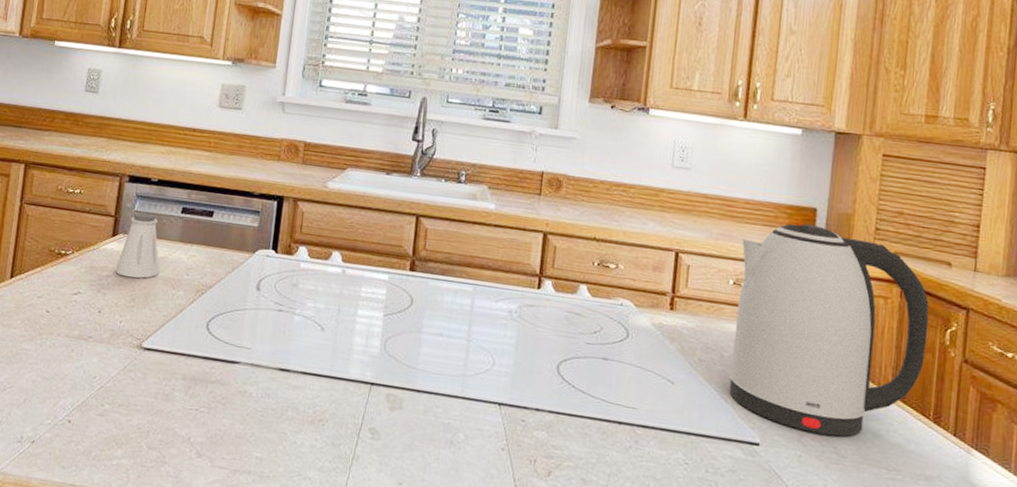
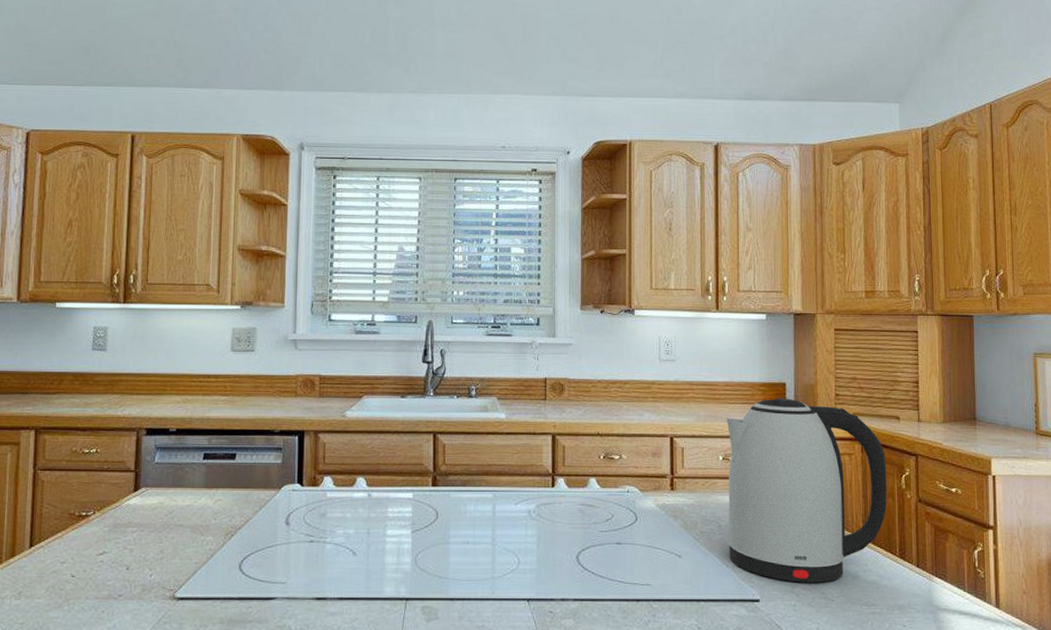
saltshaker: present [115,212,160,279] -> none [141,463,186,530]

